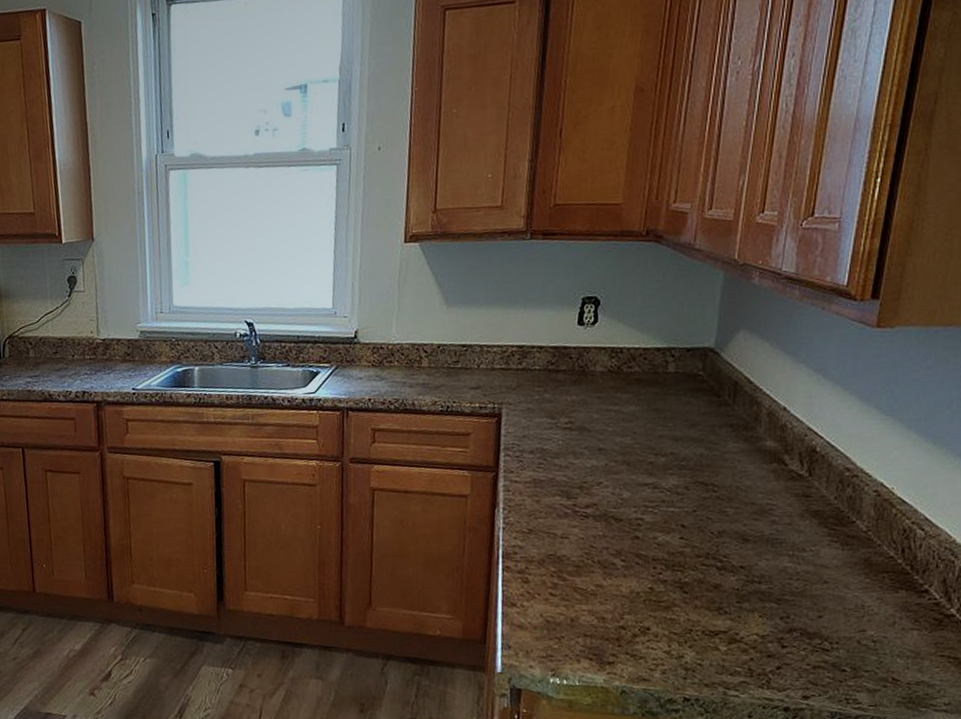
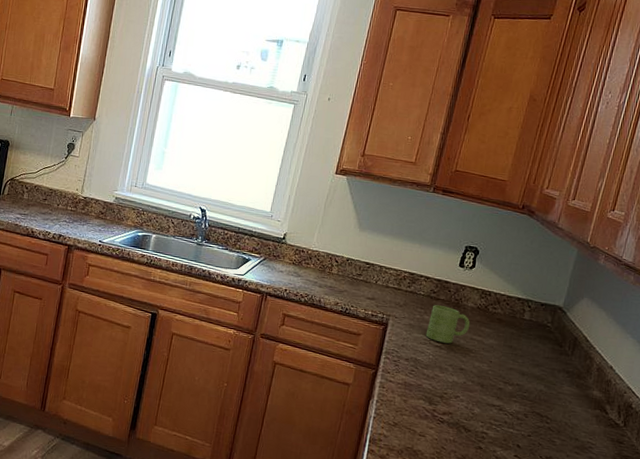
mug: none [549,377,603,423] -> present [425,305,470,344]

